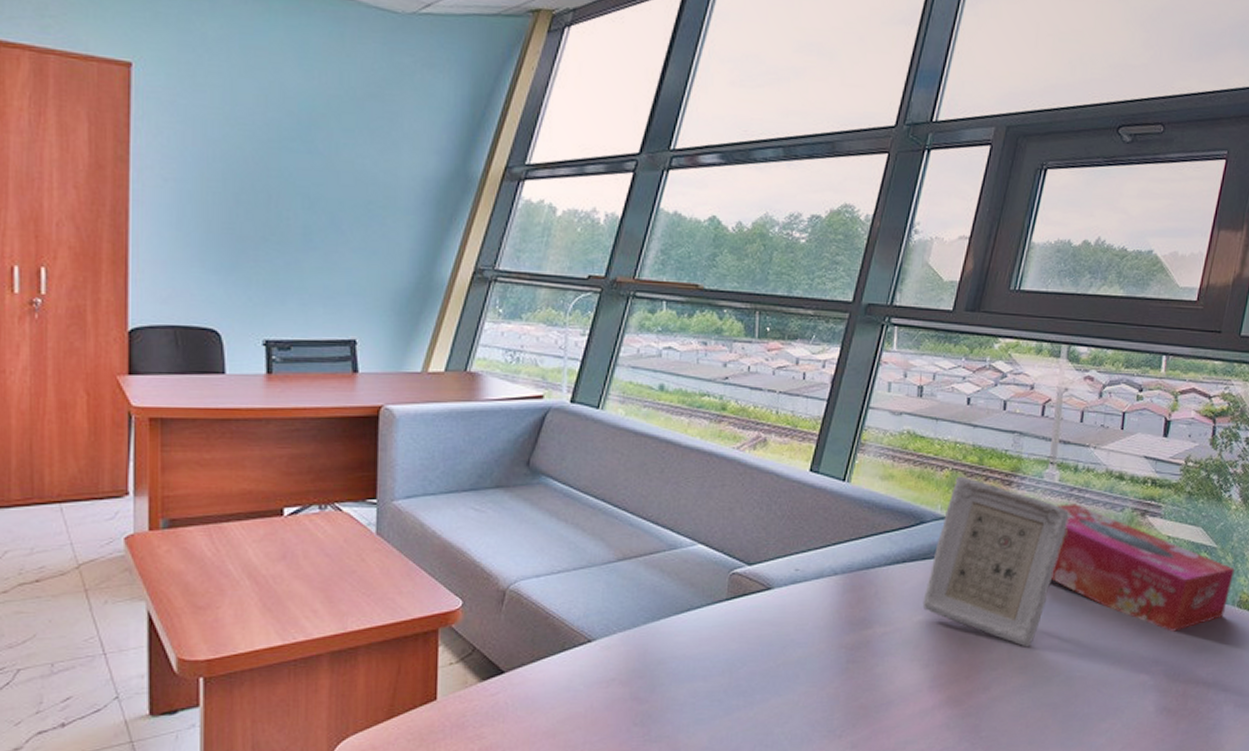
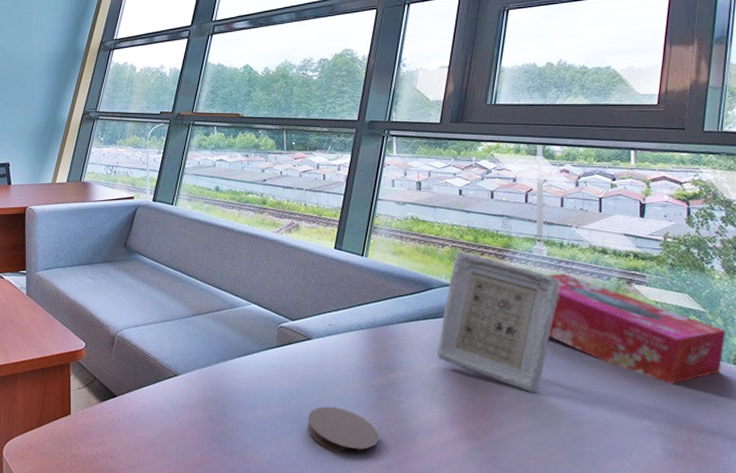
coaster: none [758,673,845,731] -> present [307,406,379,453]

